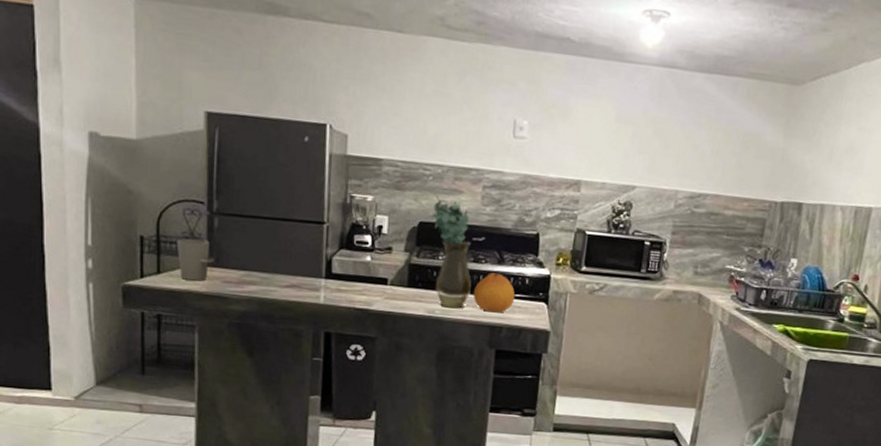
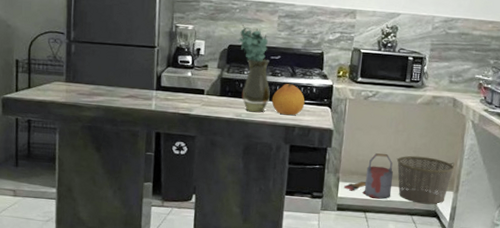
cup: present [176,238,215,281] -> none [43,61,72,94]
bucket: none [562,361,624,418] -> present [344,153,394,199]
basket: none [627,364,699,424] -> present [396,155,455,205]

